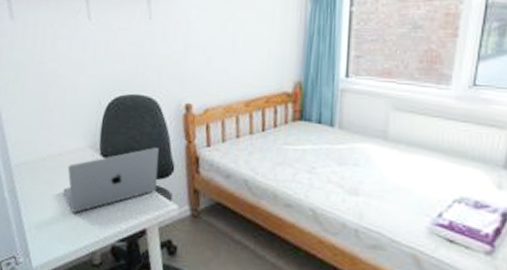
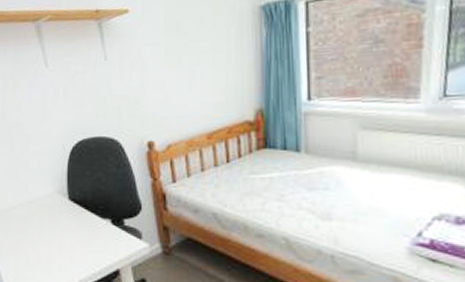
laptop: present [63,147,159,213] -> none [36,188,126,258]

